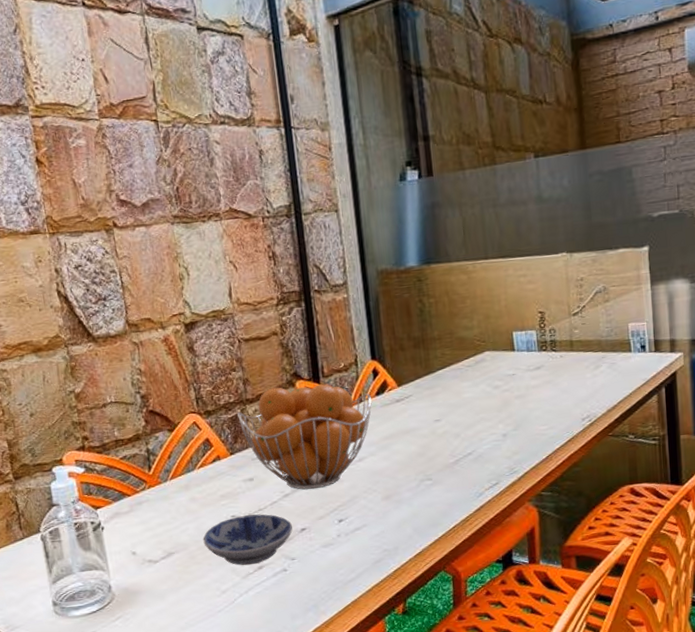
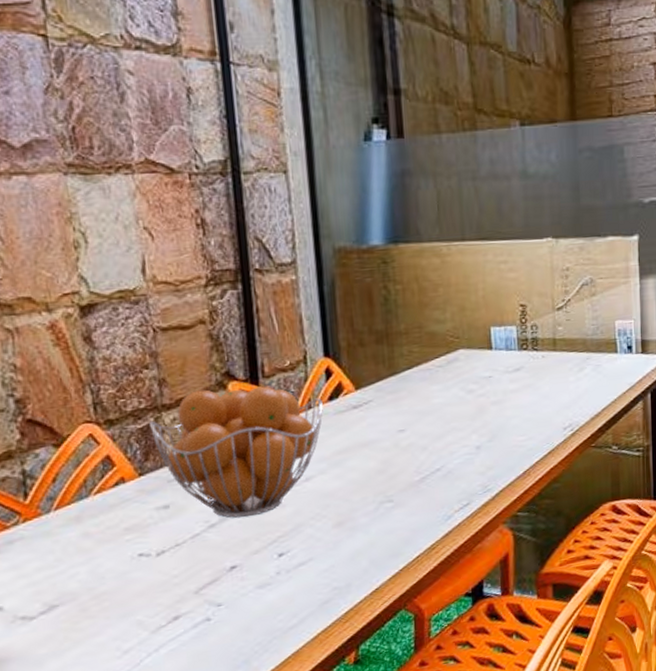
bowl: present [203,514,293,566] -> none [99,550,219,617]

